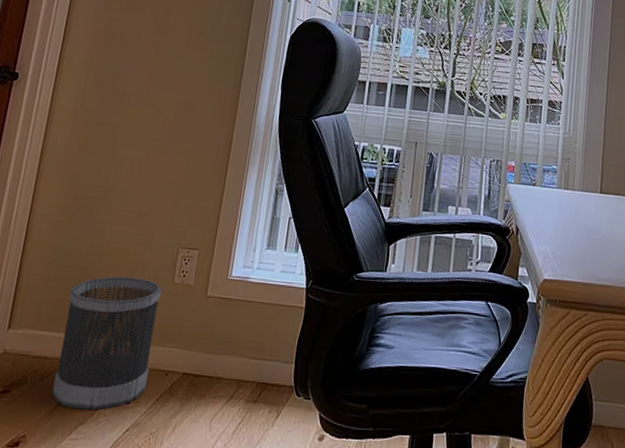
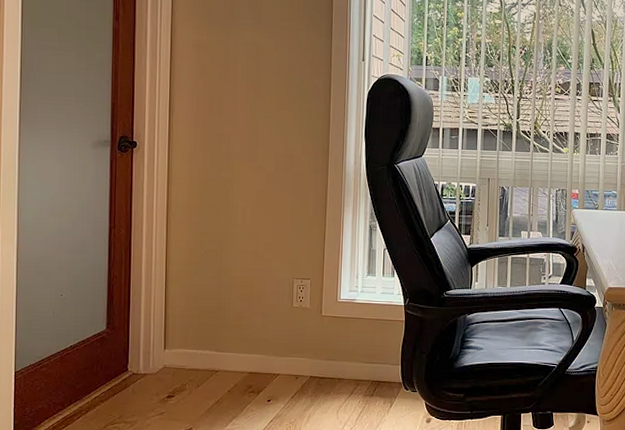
wastebasket: present [51,276,162,410] -> none [207,304,284,407]

